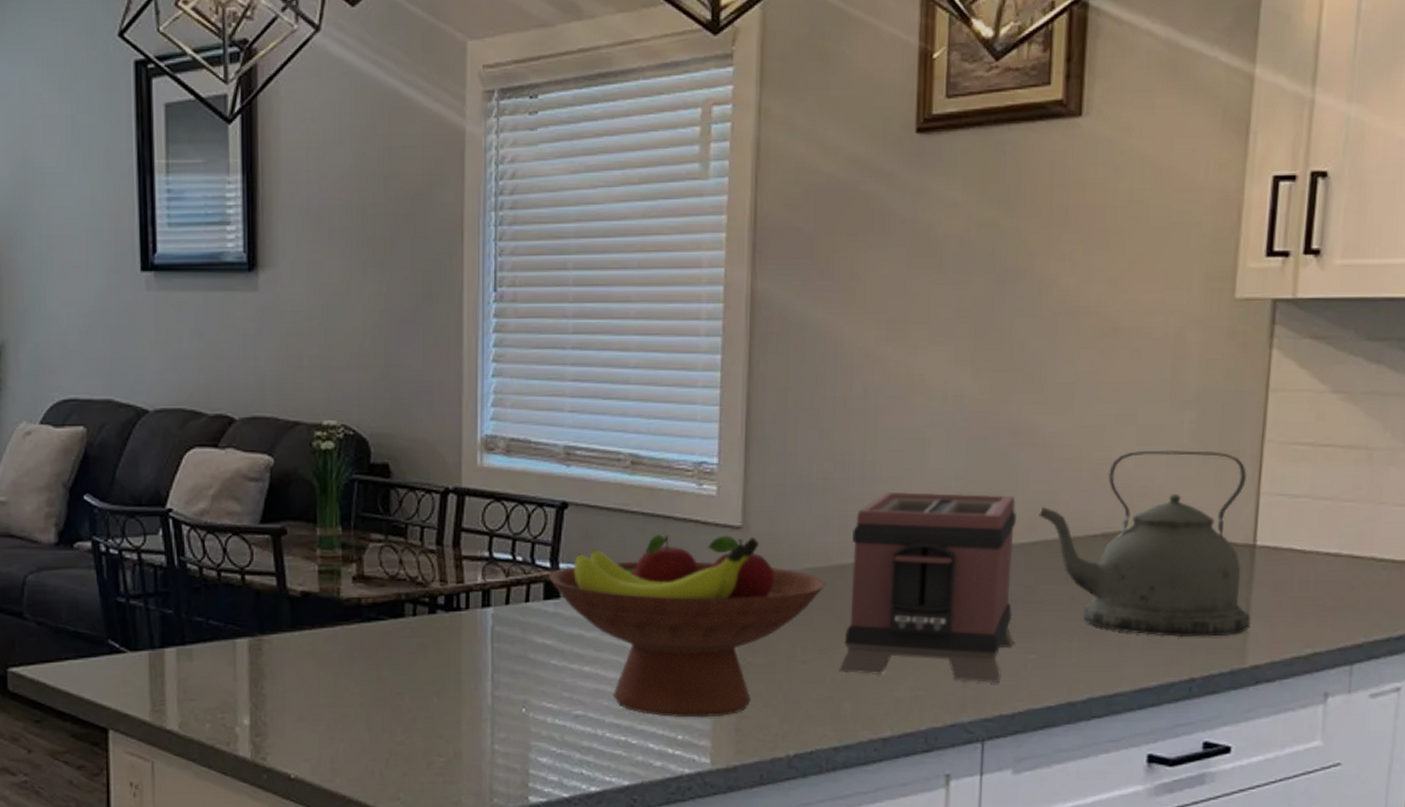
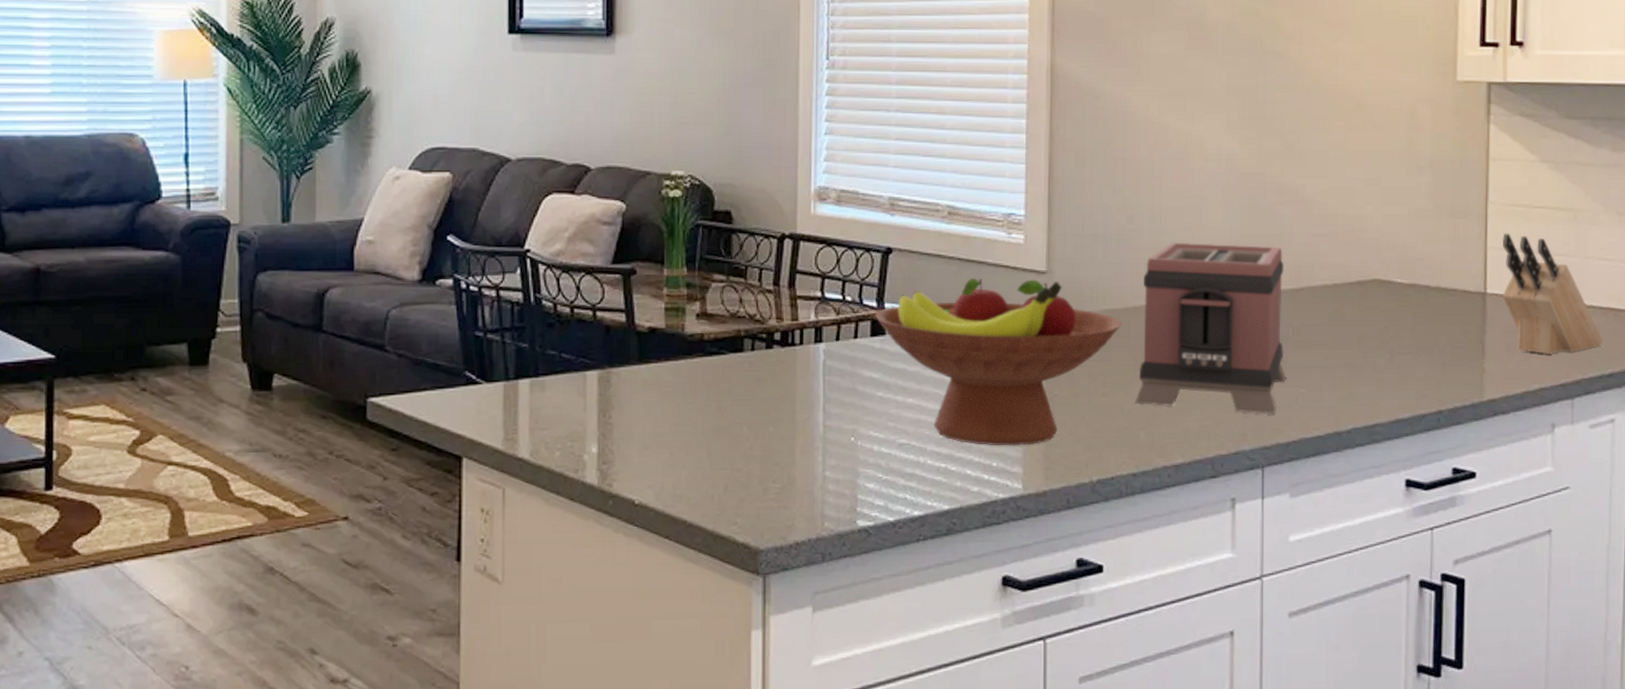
kettle: present [1039,449,1251,638] -> none [1303,209,1486,374]
knife block: none [1275,476,1394,614] -> present [1502,233,1603,354]

